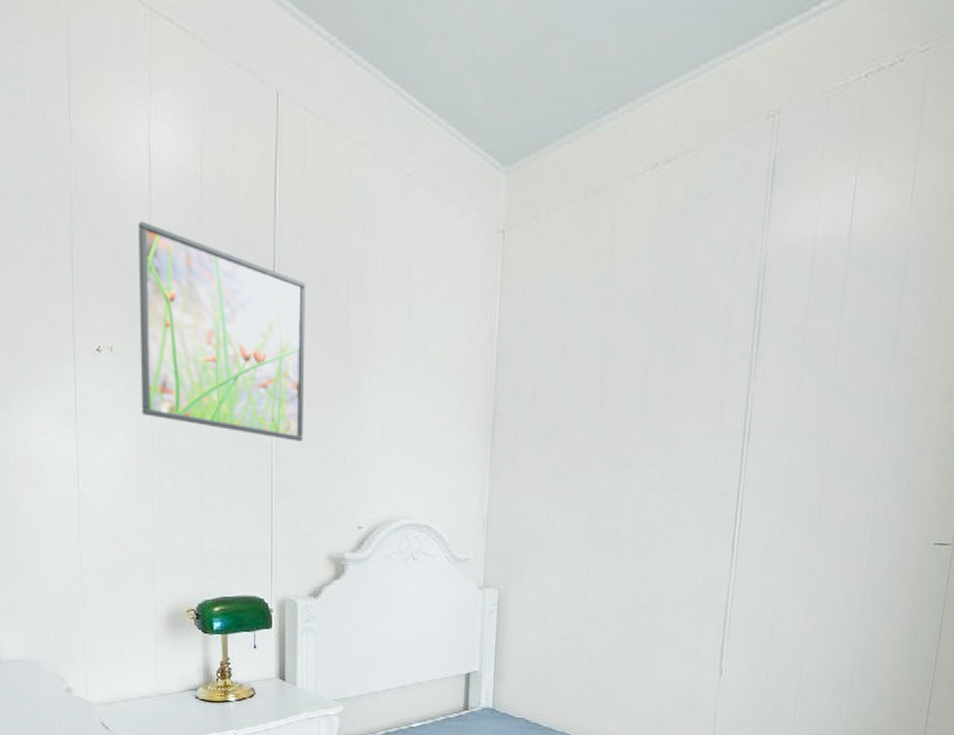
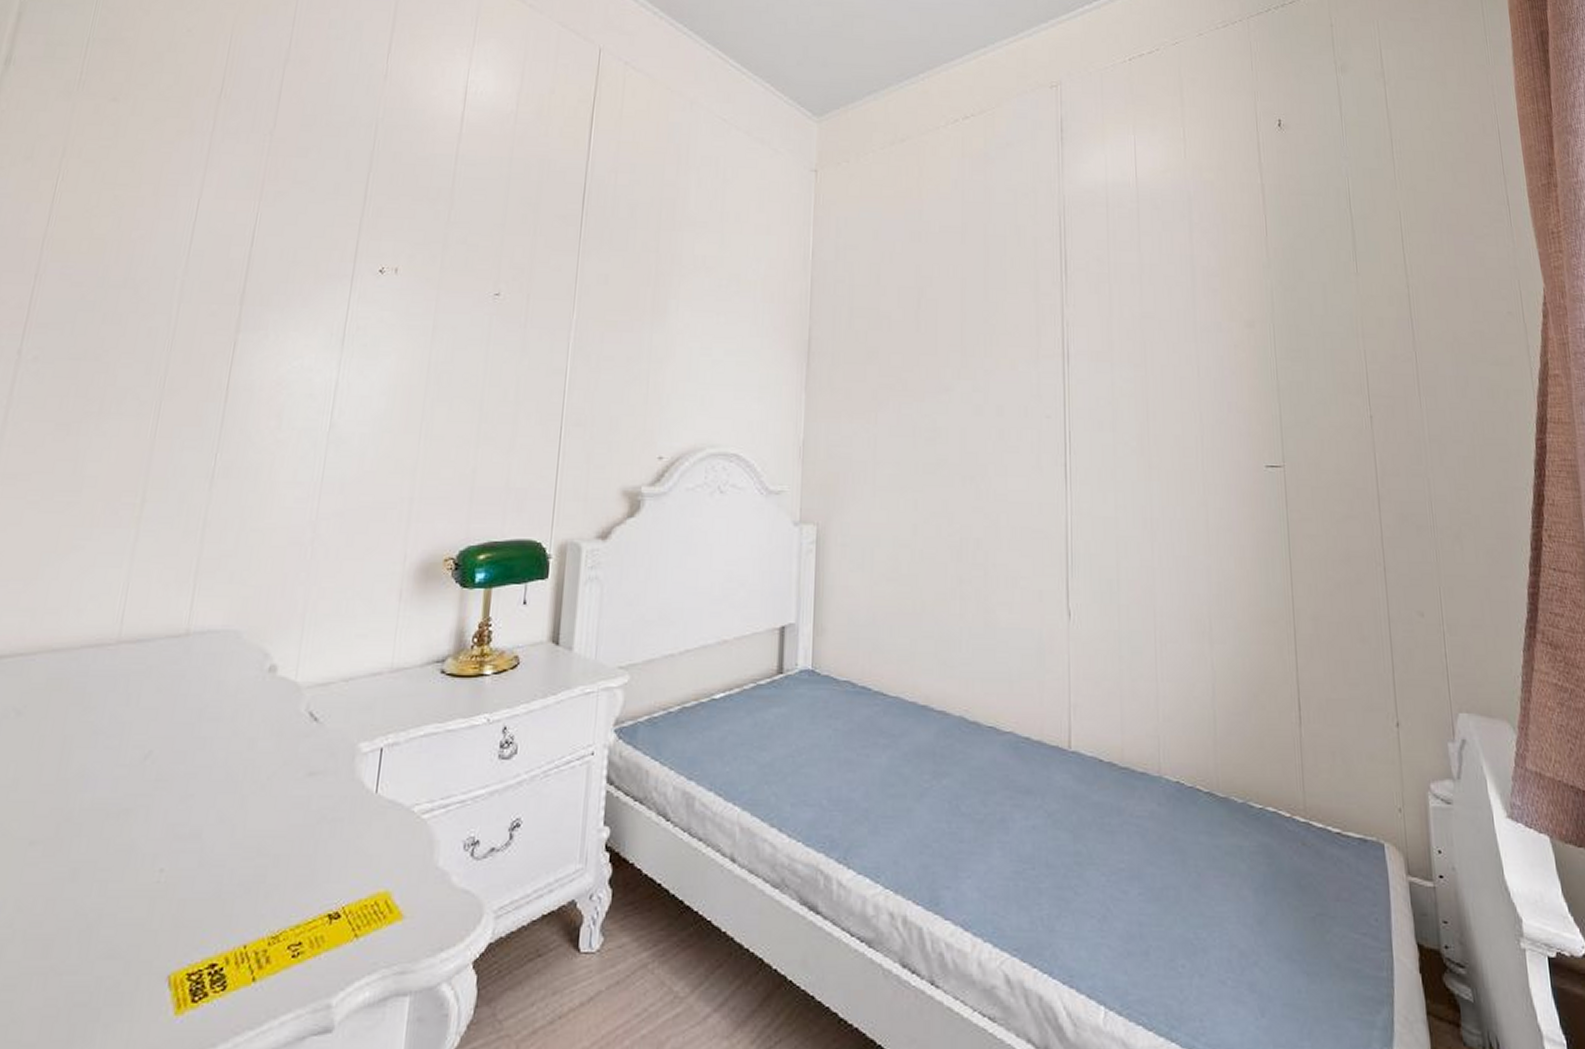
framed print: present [138,221,306,442] -> none [420,151,616,366]

